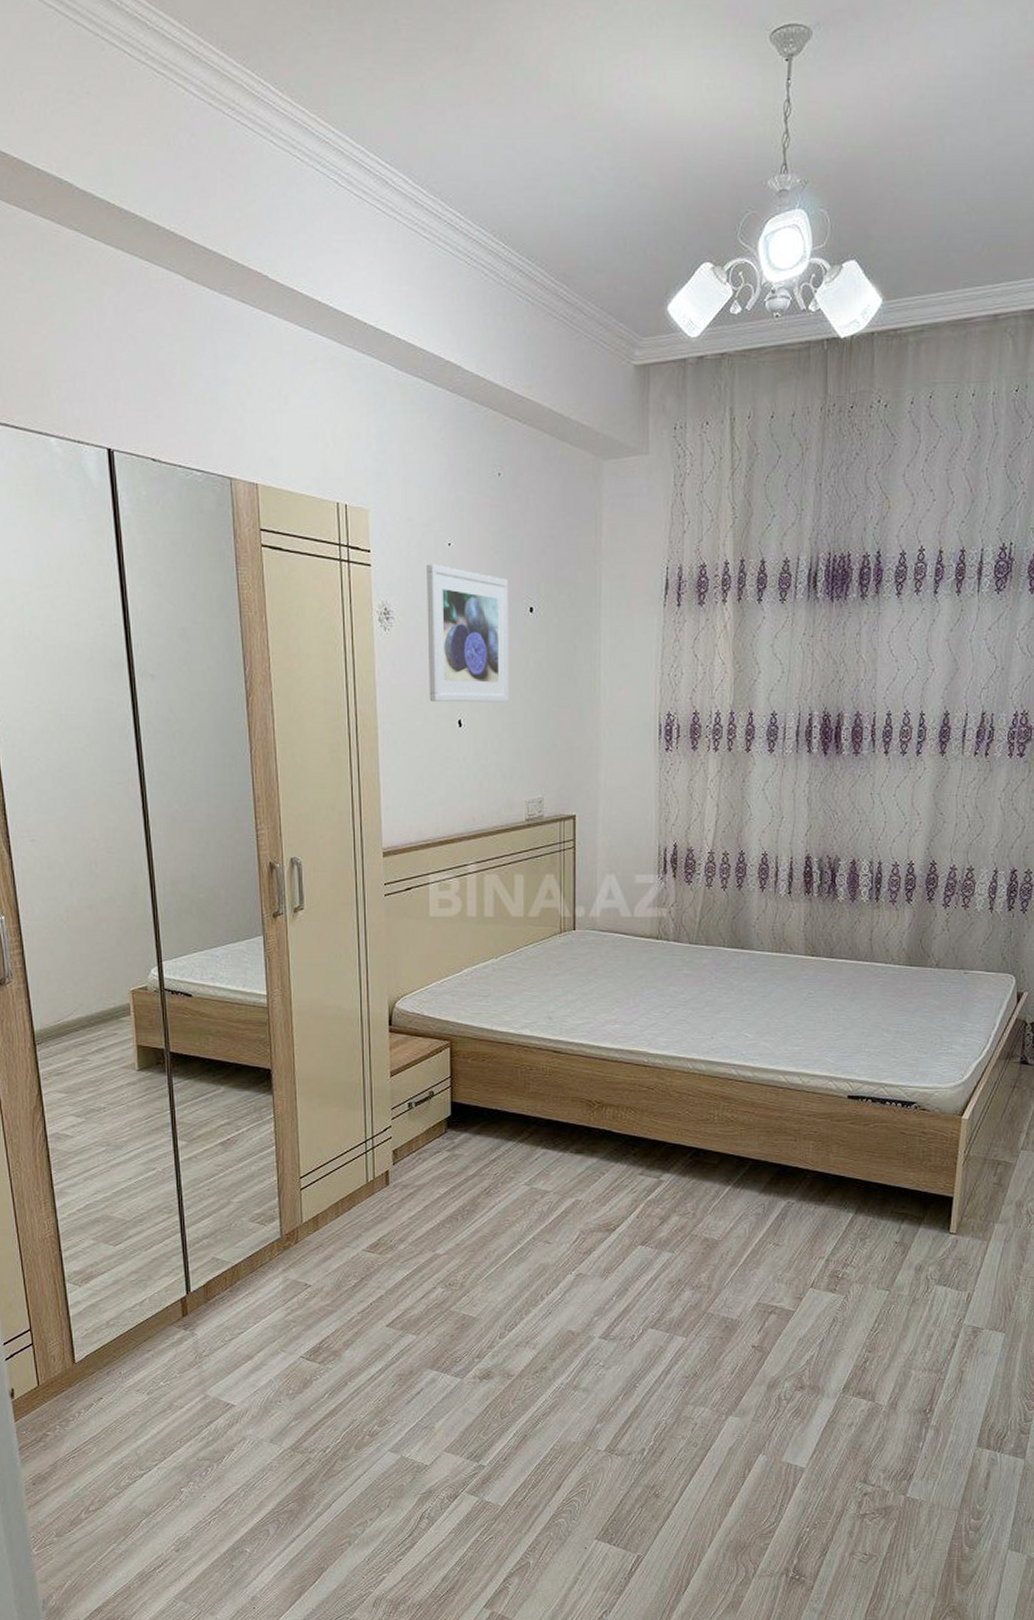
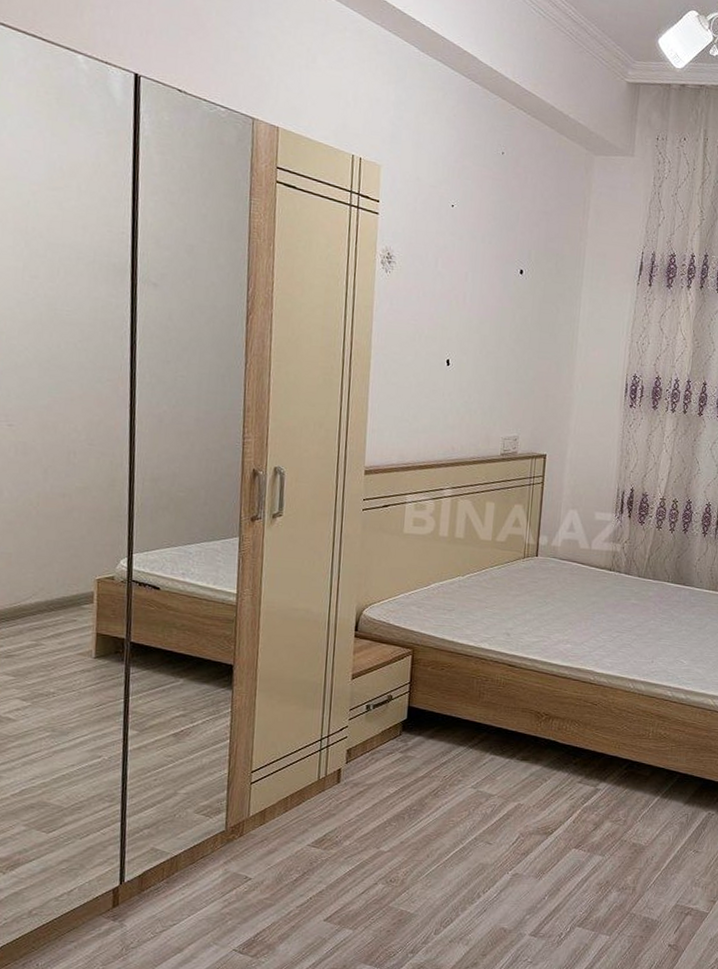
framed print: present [426,564,510,703] -> none [421,220,503,350]

